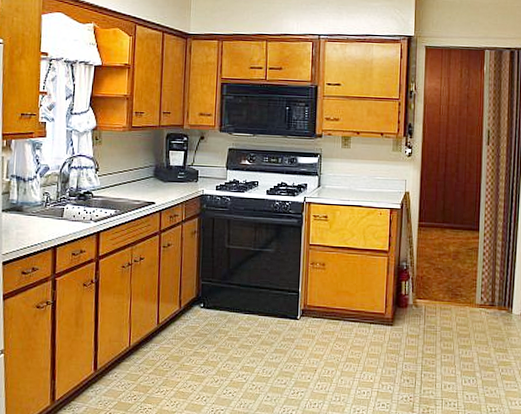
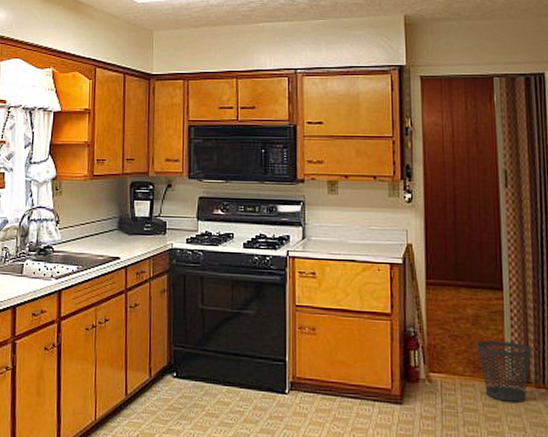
wastebasket: none [455,272,498,322] -> present [477,340,532,402]

